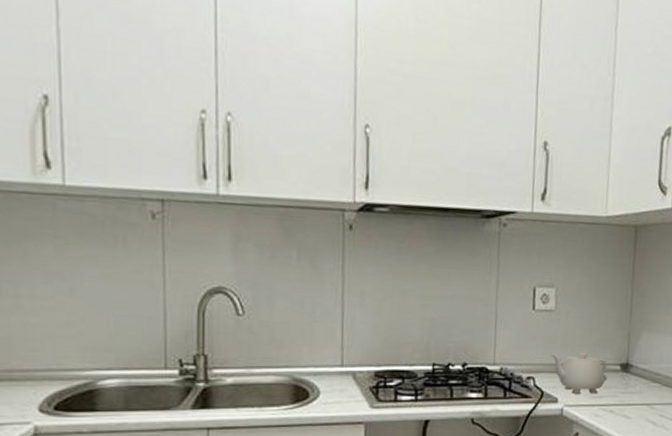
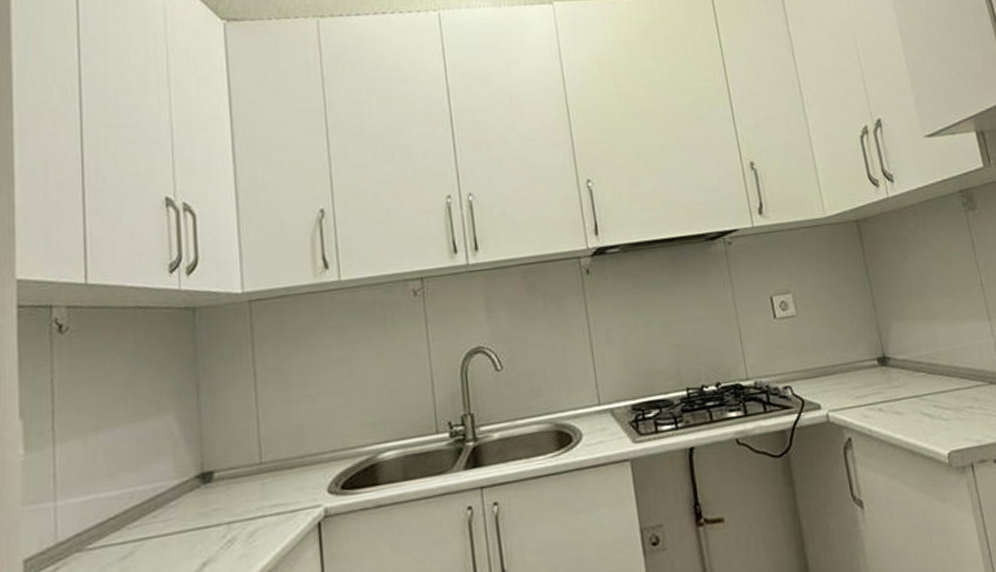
teapot: present [551,352,607,394] -> none [803,352,867,397]

